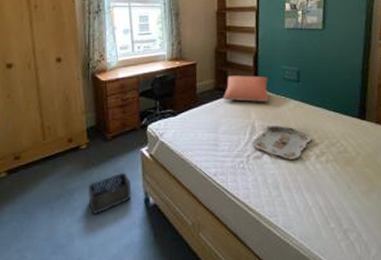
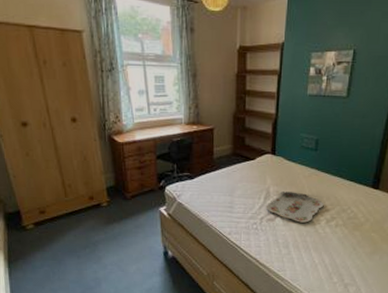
storage bin: present [87,172,132,216] -> none [111,228,152,264]
pillow: present [222,75,268,102] -> none [239,142,286,169]

